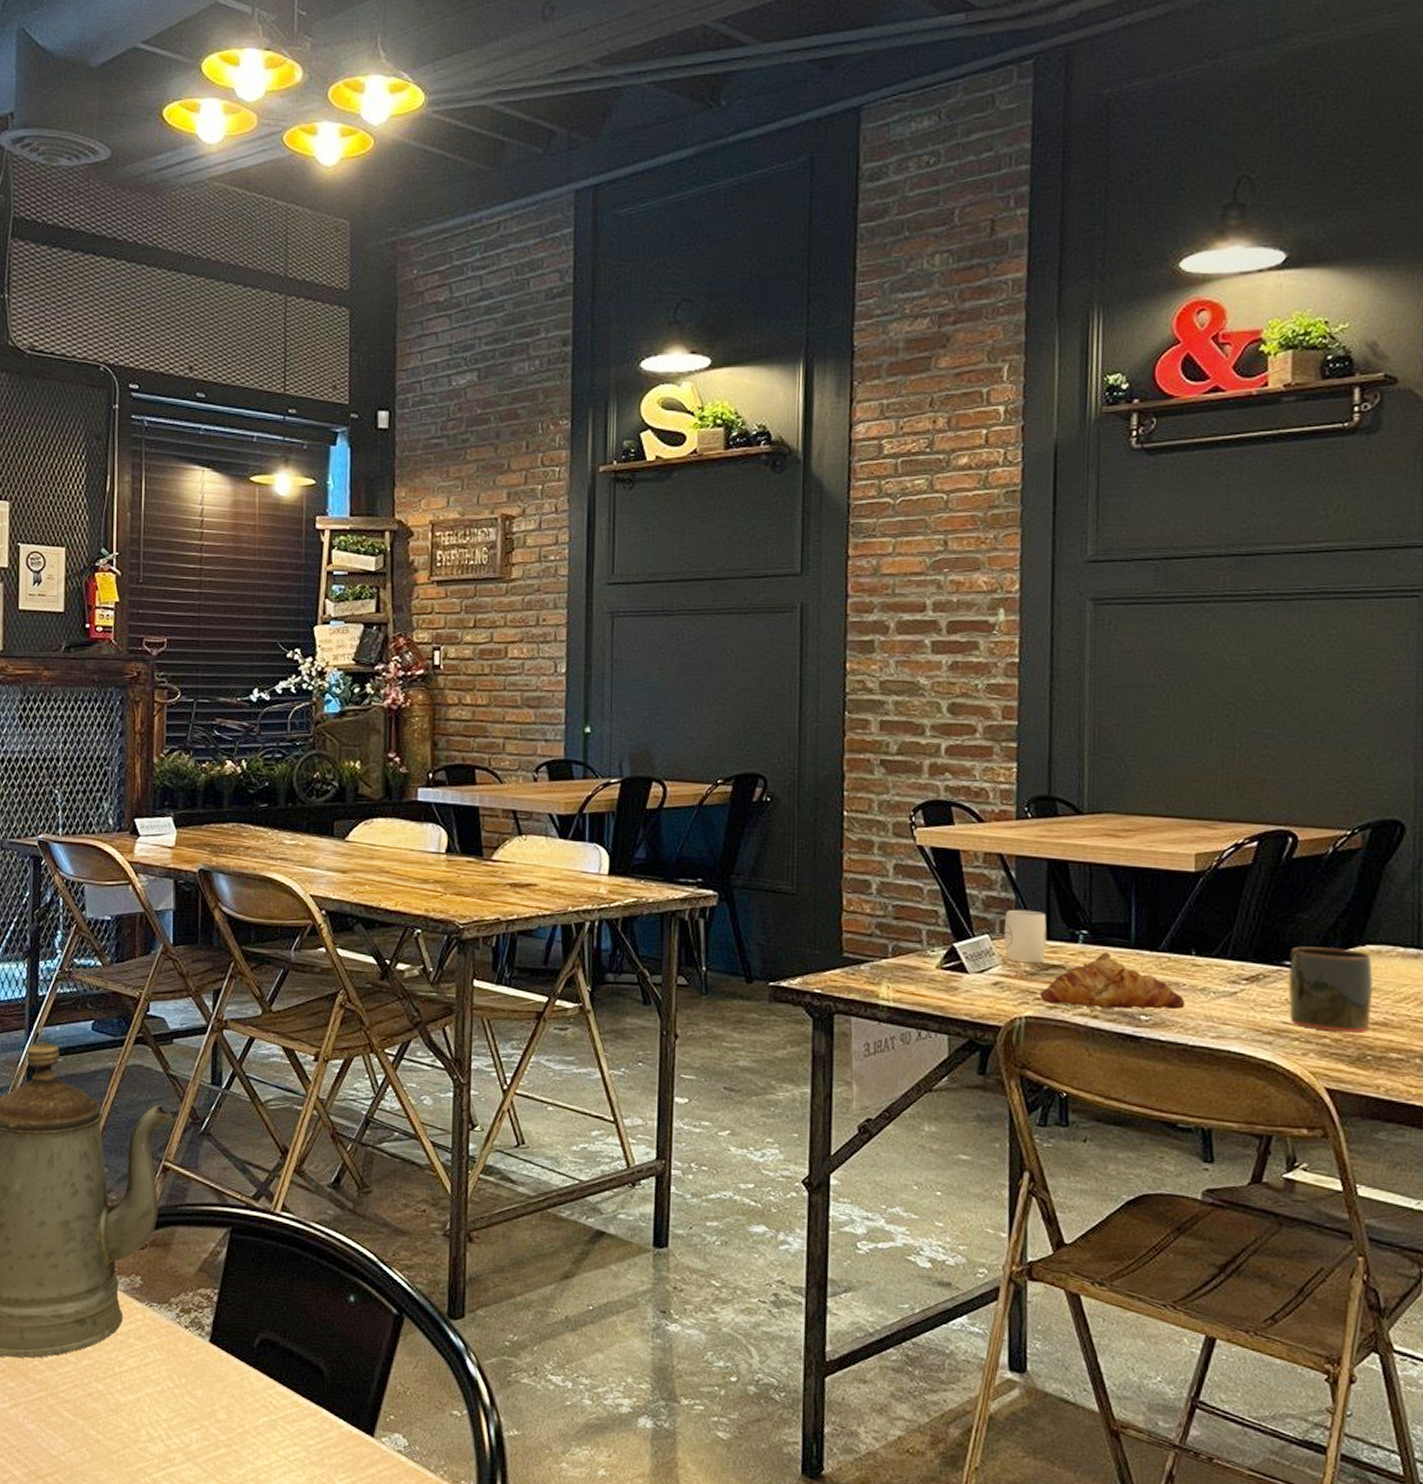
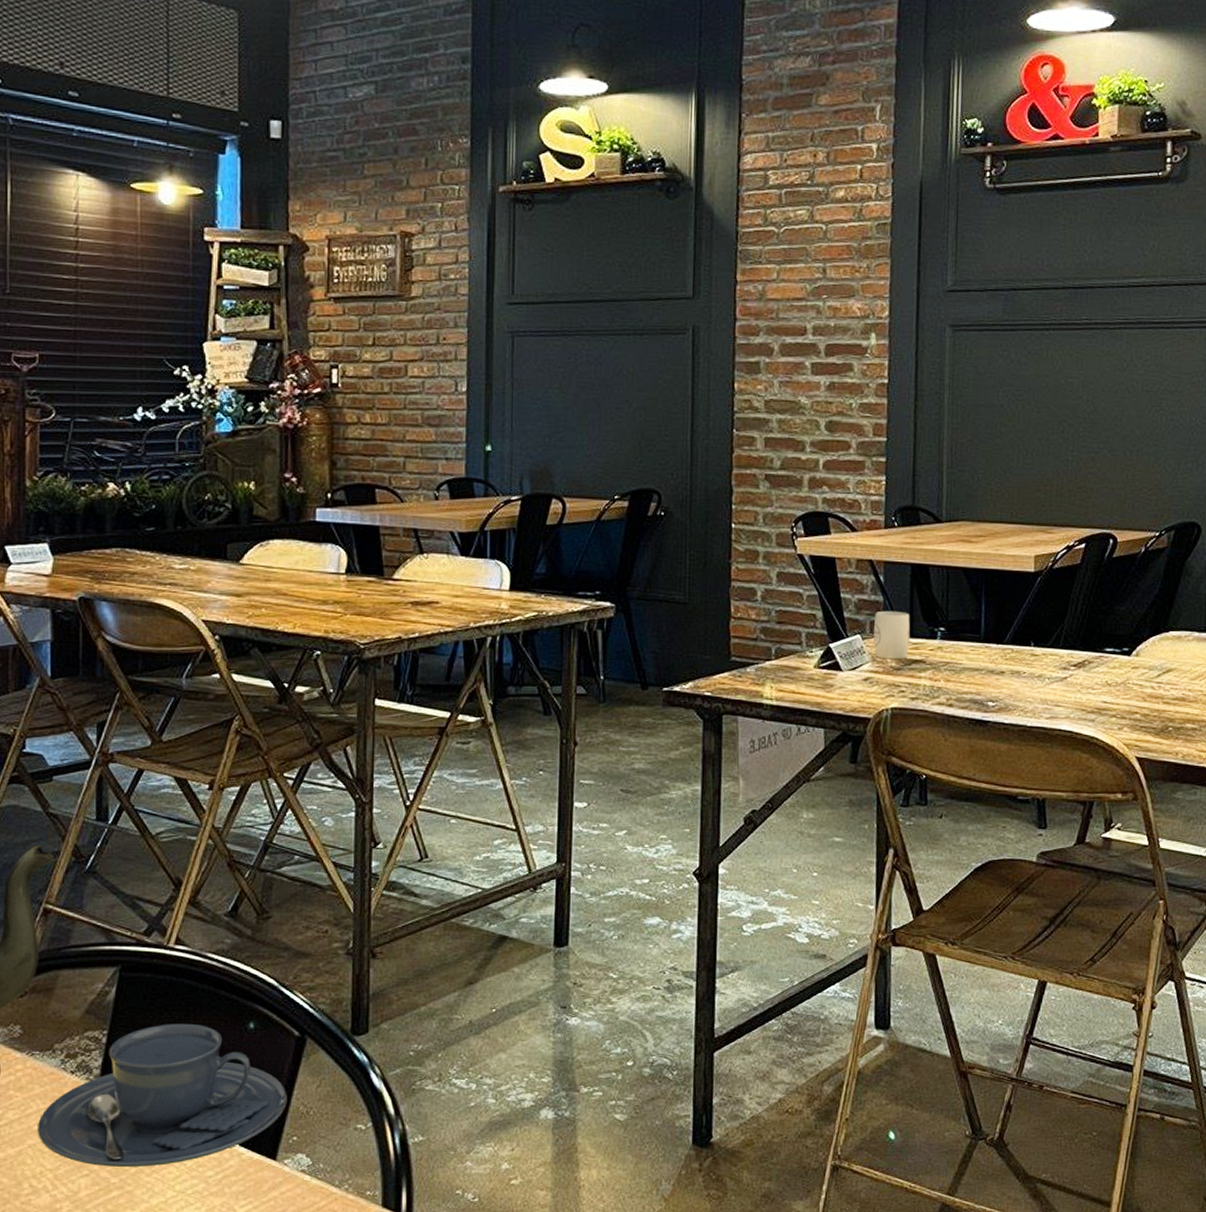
teacup: none [153,1288,385,1429] -> present [36,1023,287,1168]
croissant: present [1039,951,1186,1010] -> none [903,646,1025,697]
mug: present [1287,946,1374,1033] -> none [1107,634,1175,708]

